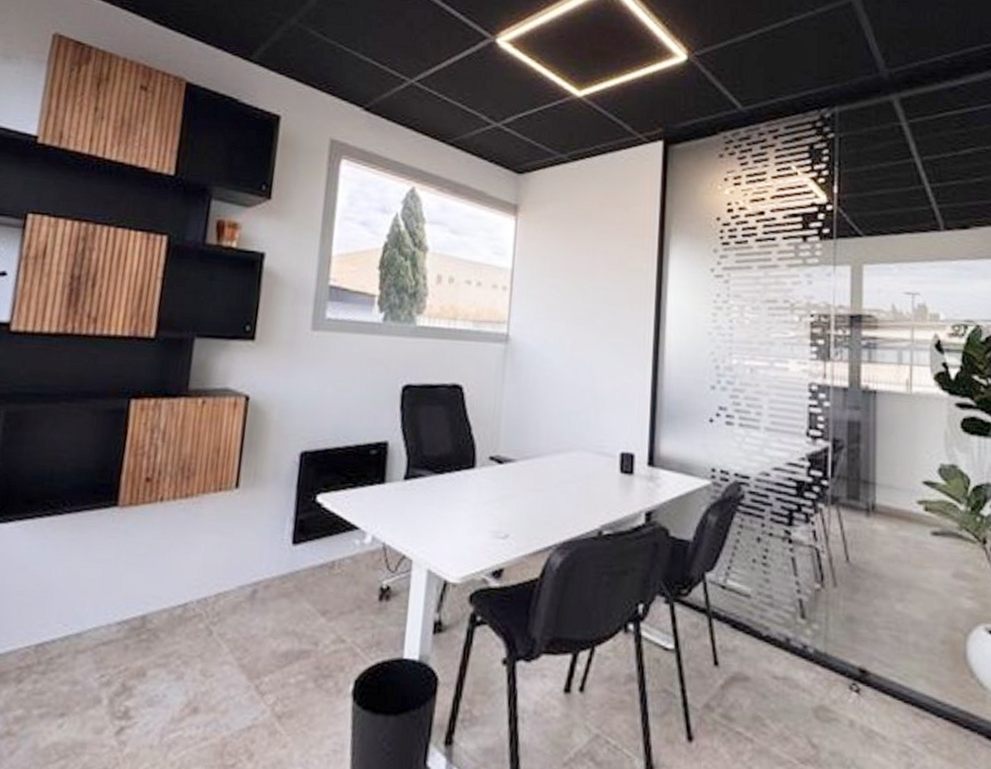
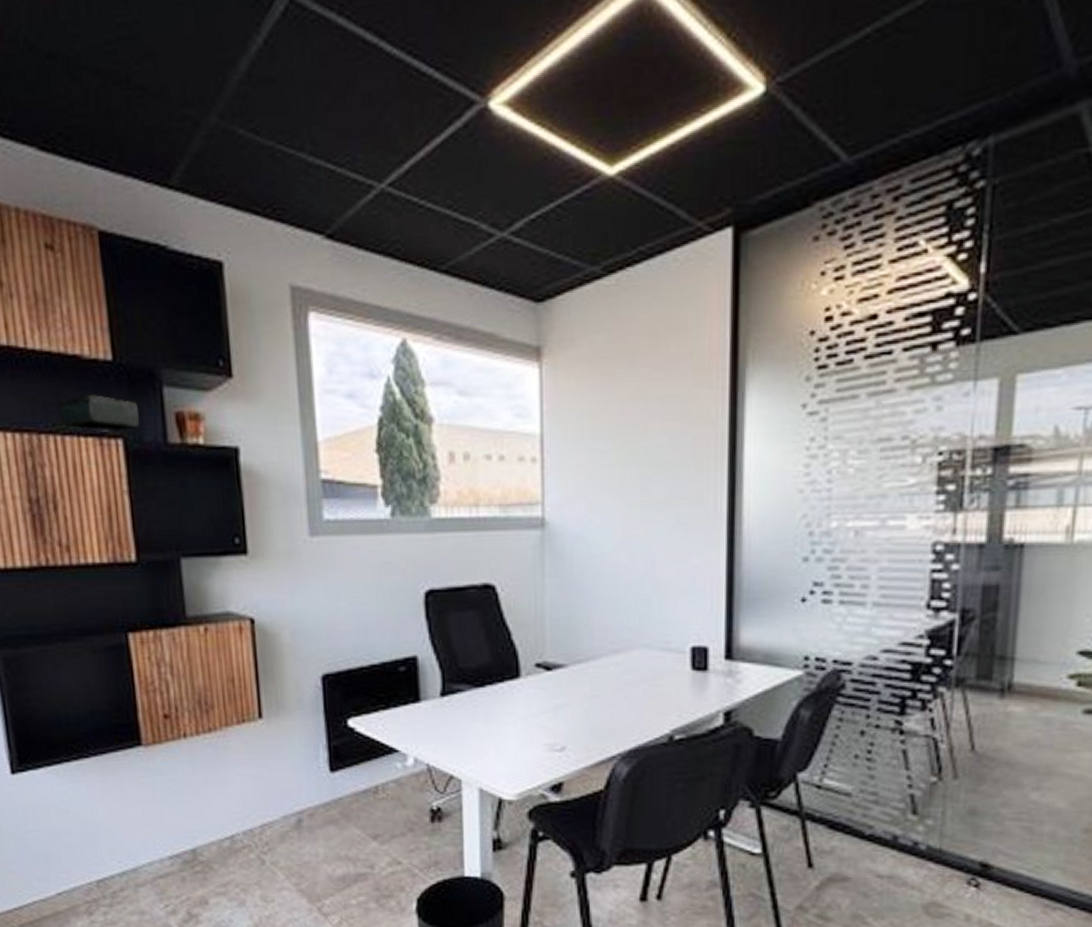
decorative box: none [117,199,187,230] -> present [58,395,140,432]

